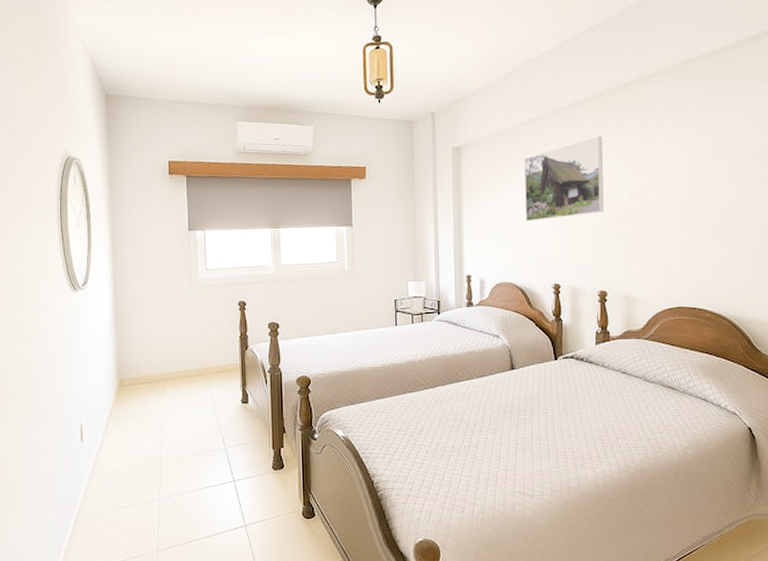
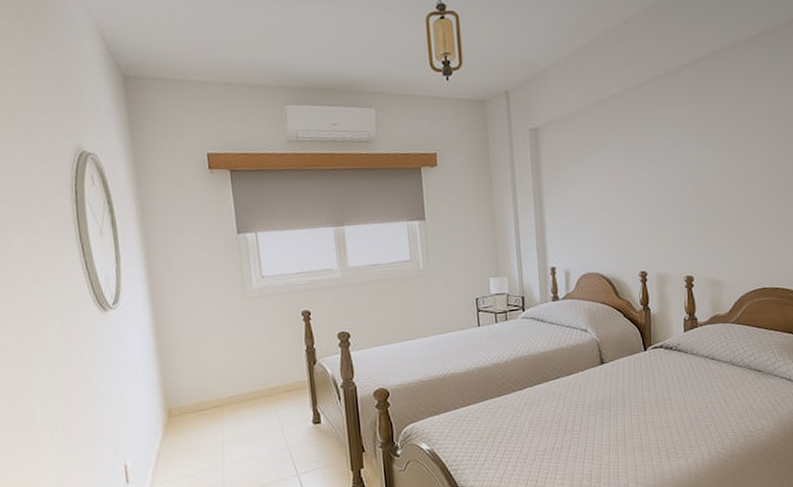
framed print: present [524,136,604,222] -> none [605,112,688,207]

